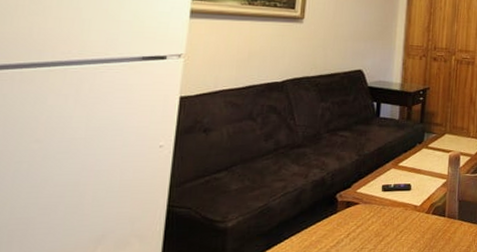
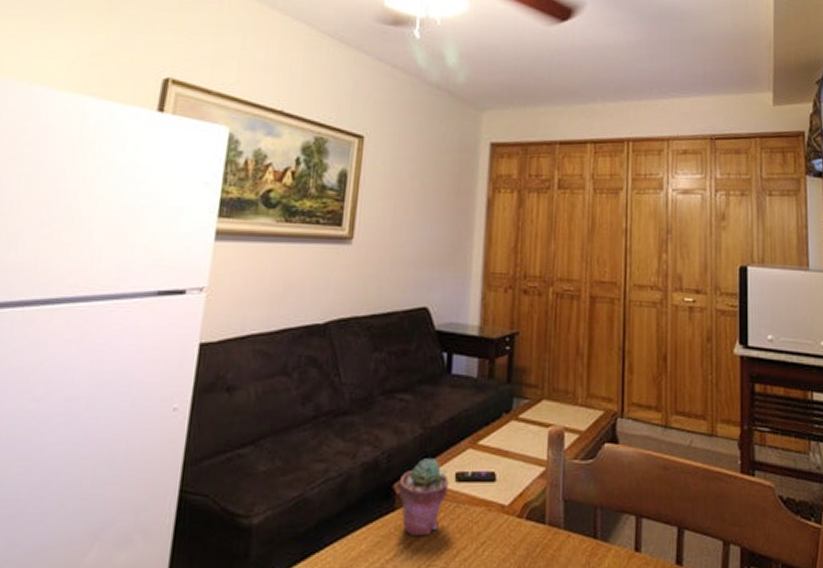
potted succulent: none [340,176,377,230] -> present [398,458,449,537]

